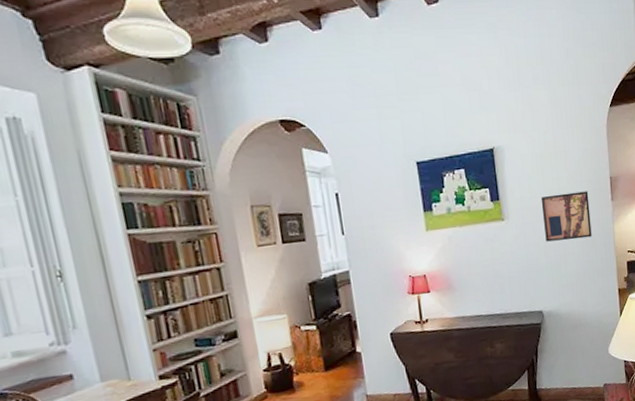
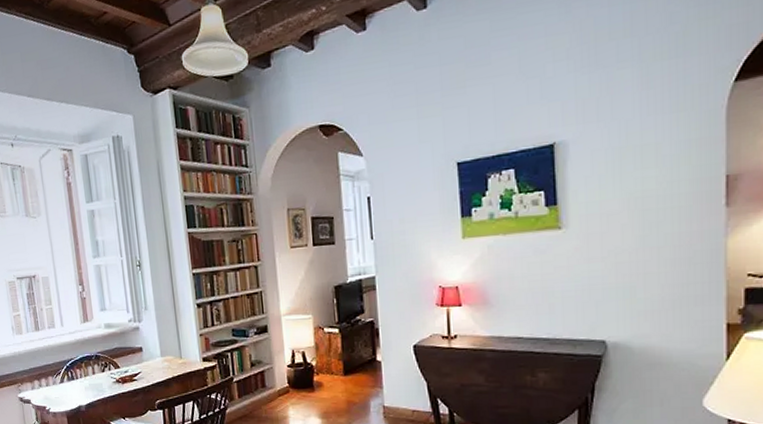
wall art: present [540,191,592,242] -> none [615,193,690,257]

